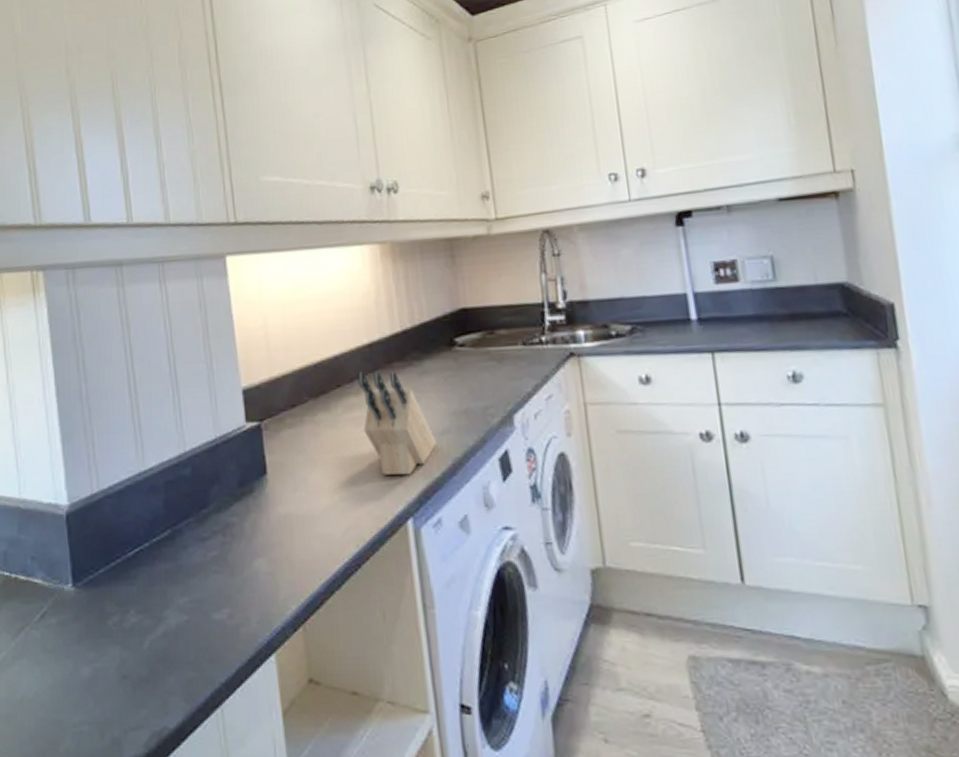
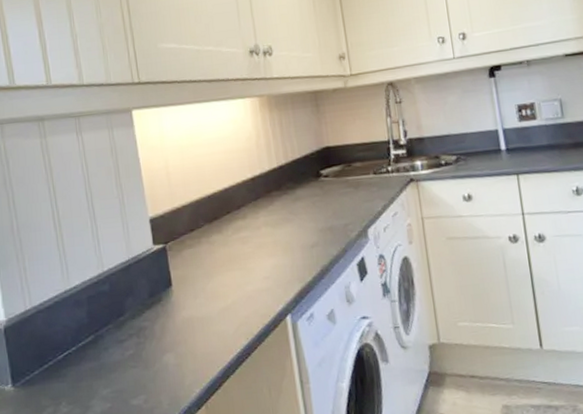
knife block: present [357,371,436,476] -> none [243,199,308,282]

